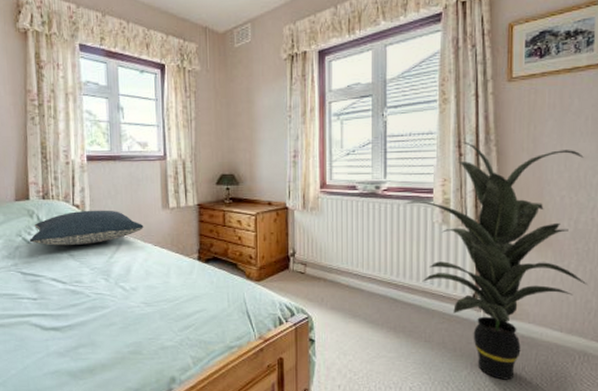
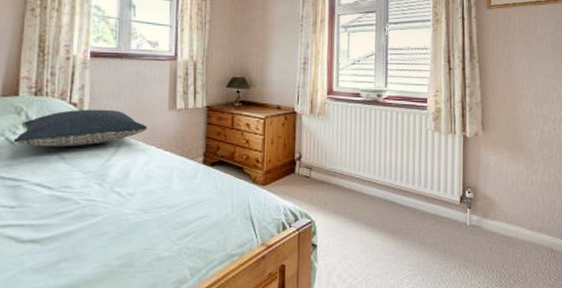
indoor plant: present [405,141,587,380] -> none [403,57,552,278]

